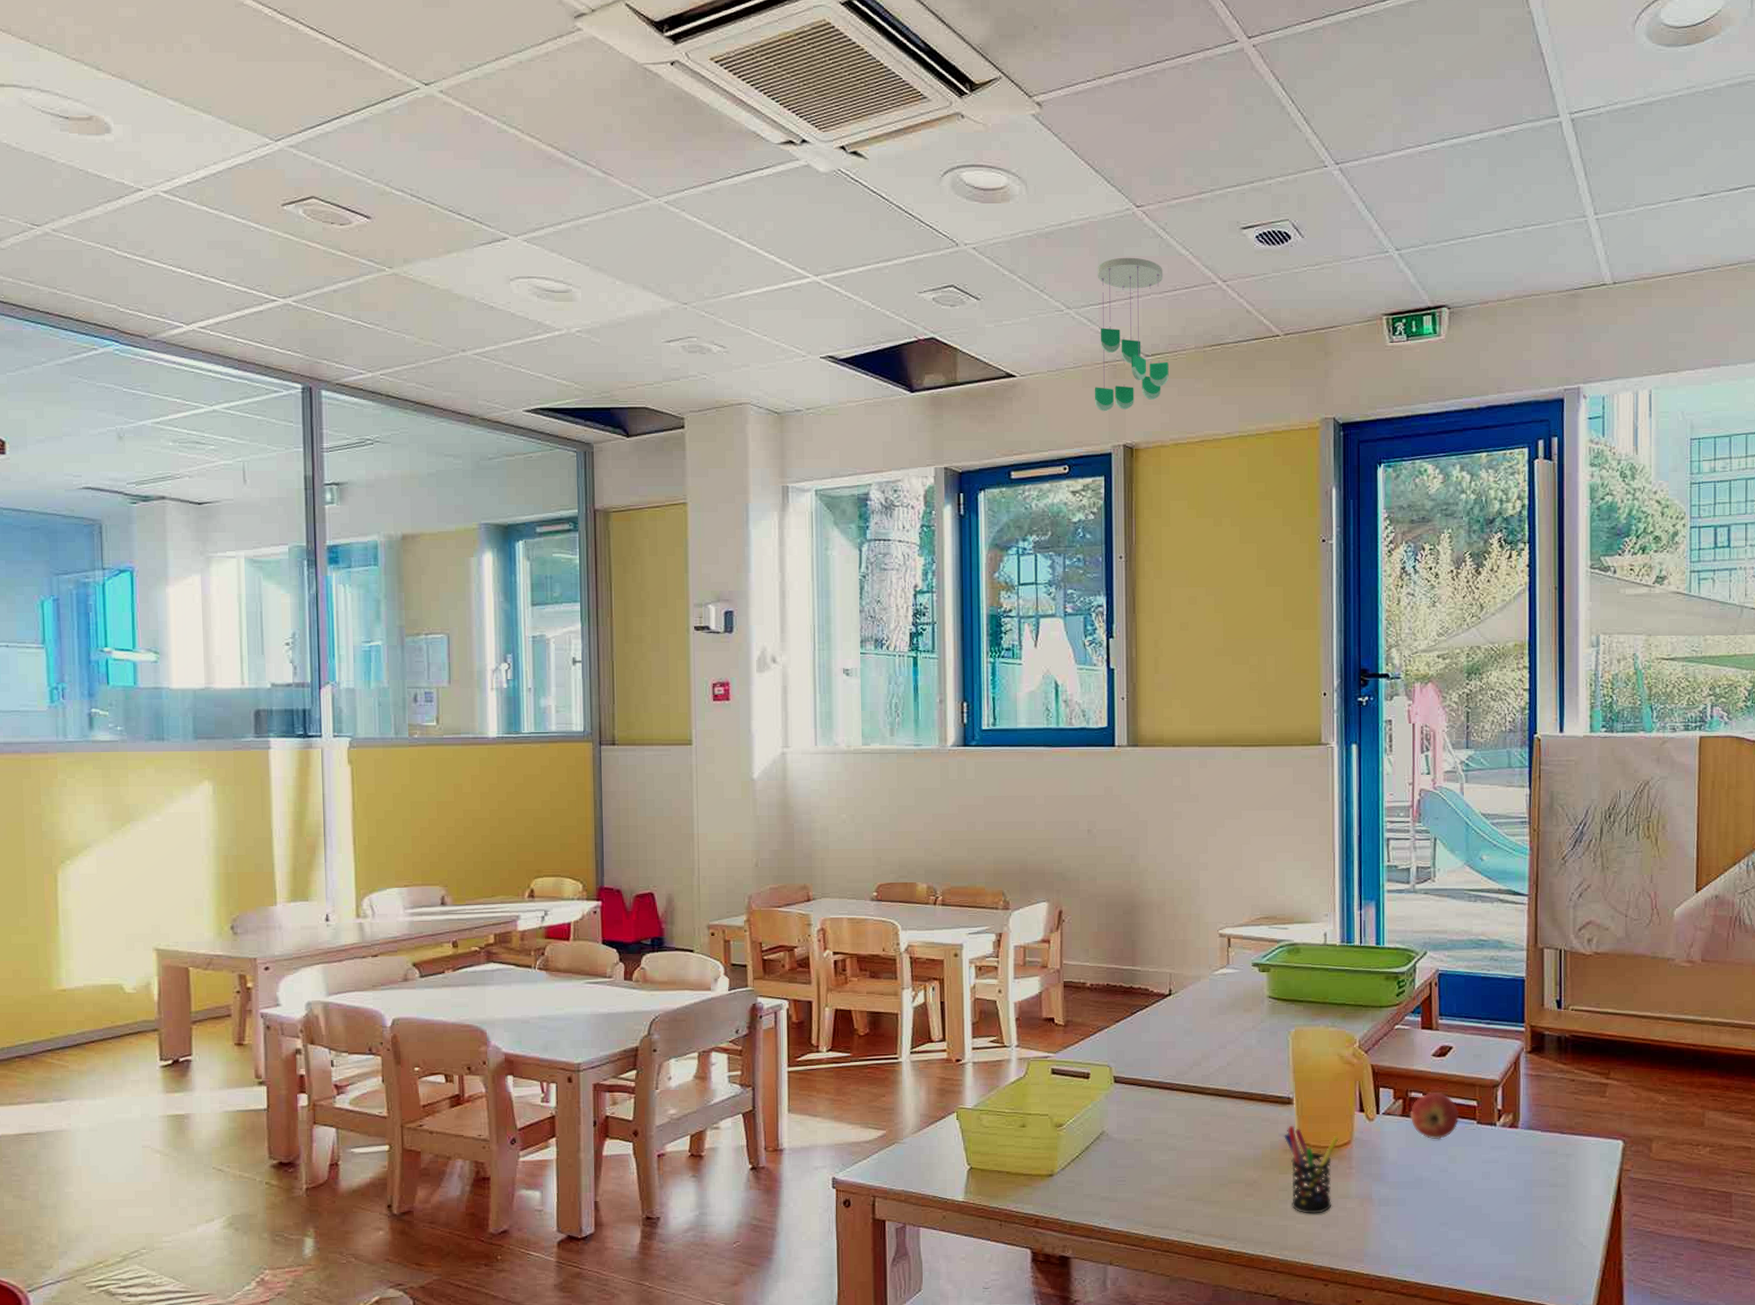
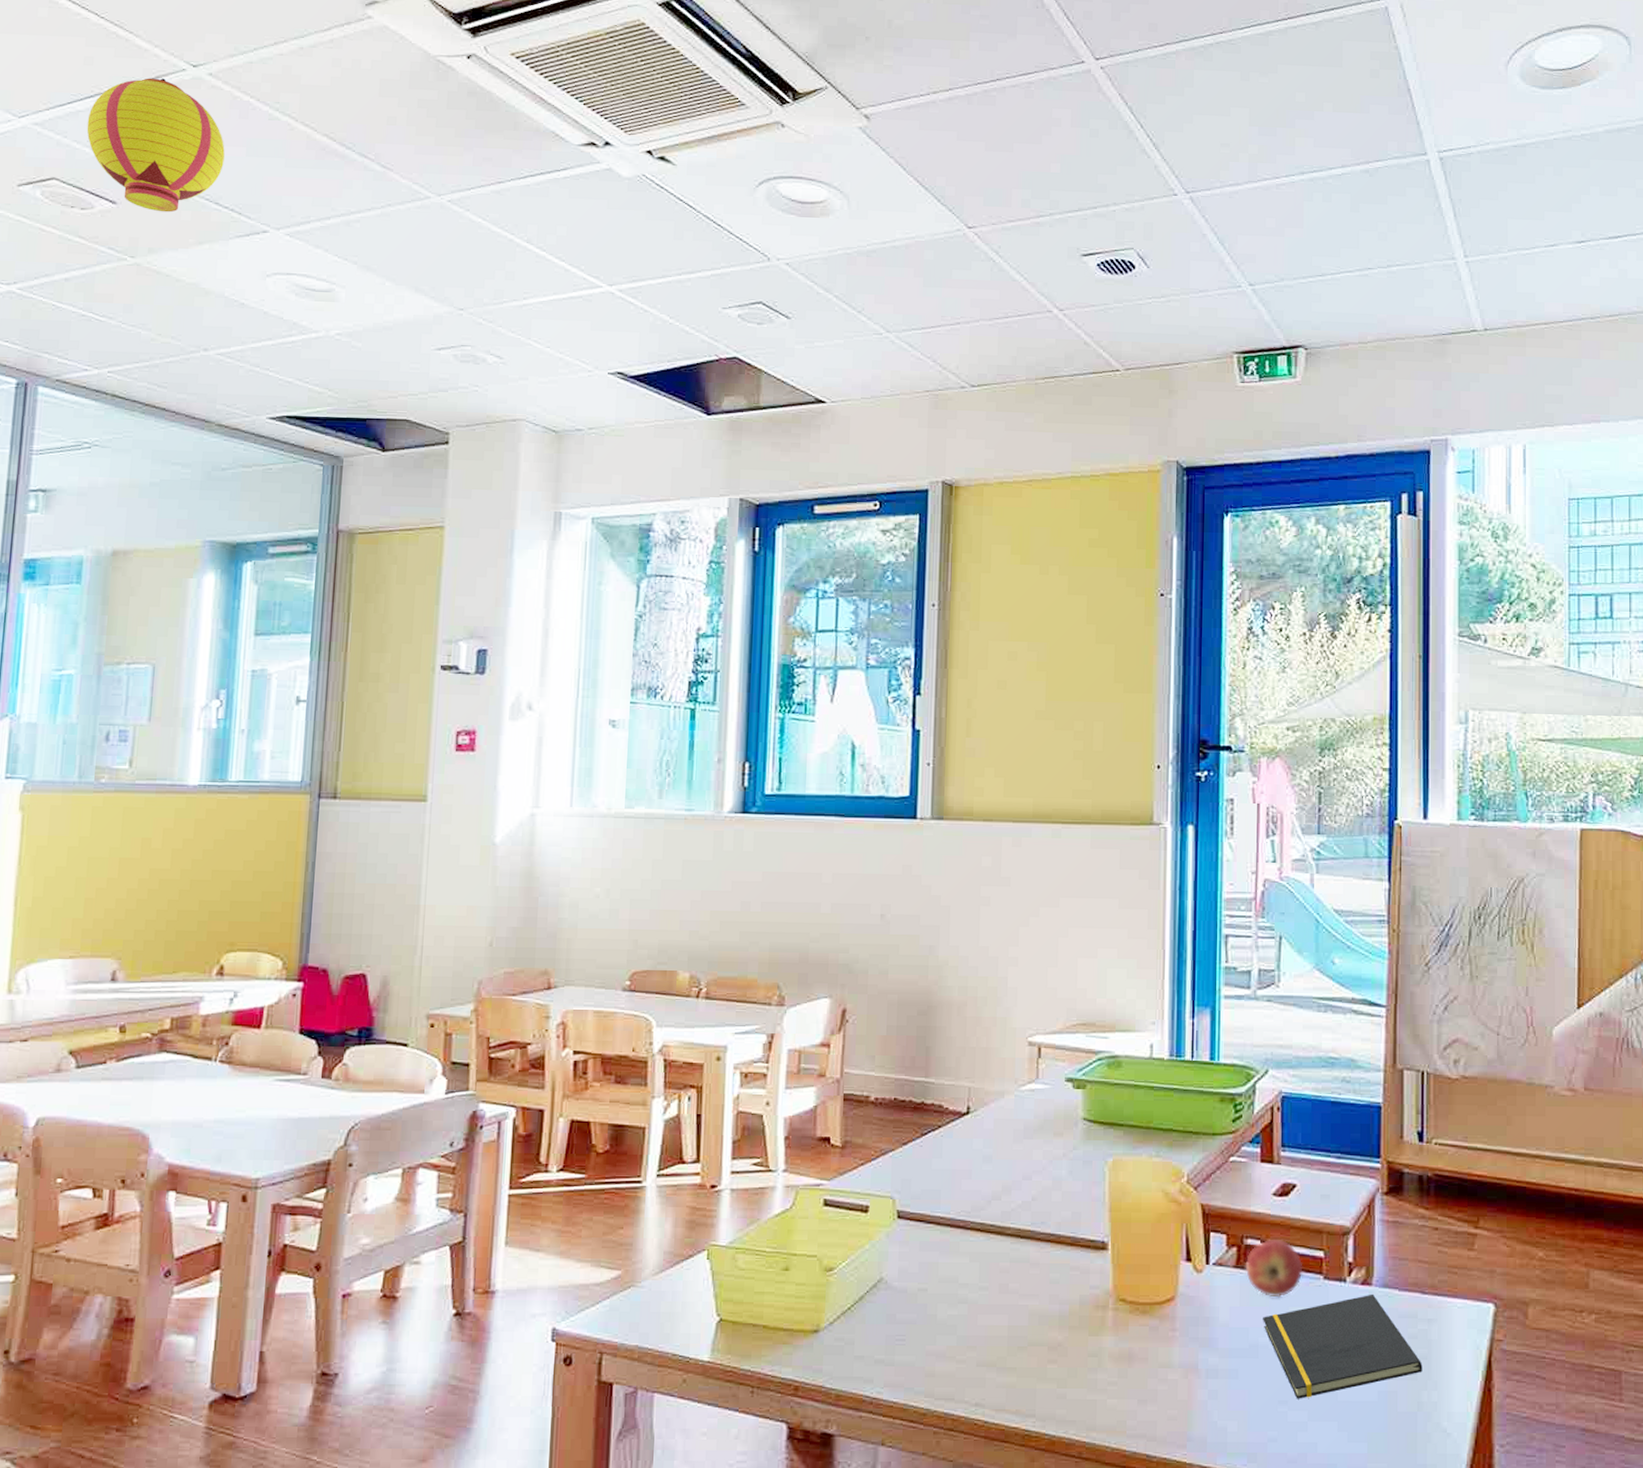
paper lantern: none [336,97,462,225] -> present [86,78,225,213]
ceiling mobile: present [1094,257,1169,412] -> none [912,280,996,445]
pen holder: present [1284,1125,1339,1214] -> none [1096,1275,1161,1386]
notepad: none [1426,1134,1562,1221] -> present [1263,1293,1423,1399]

